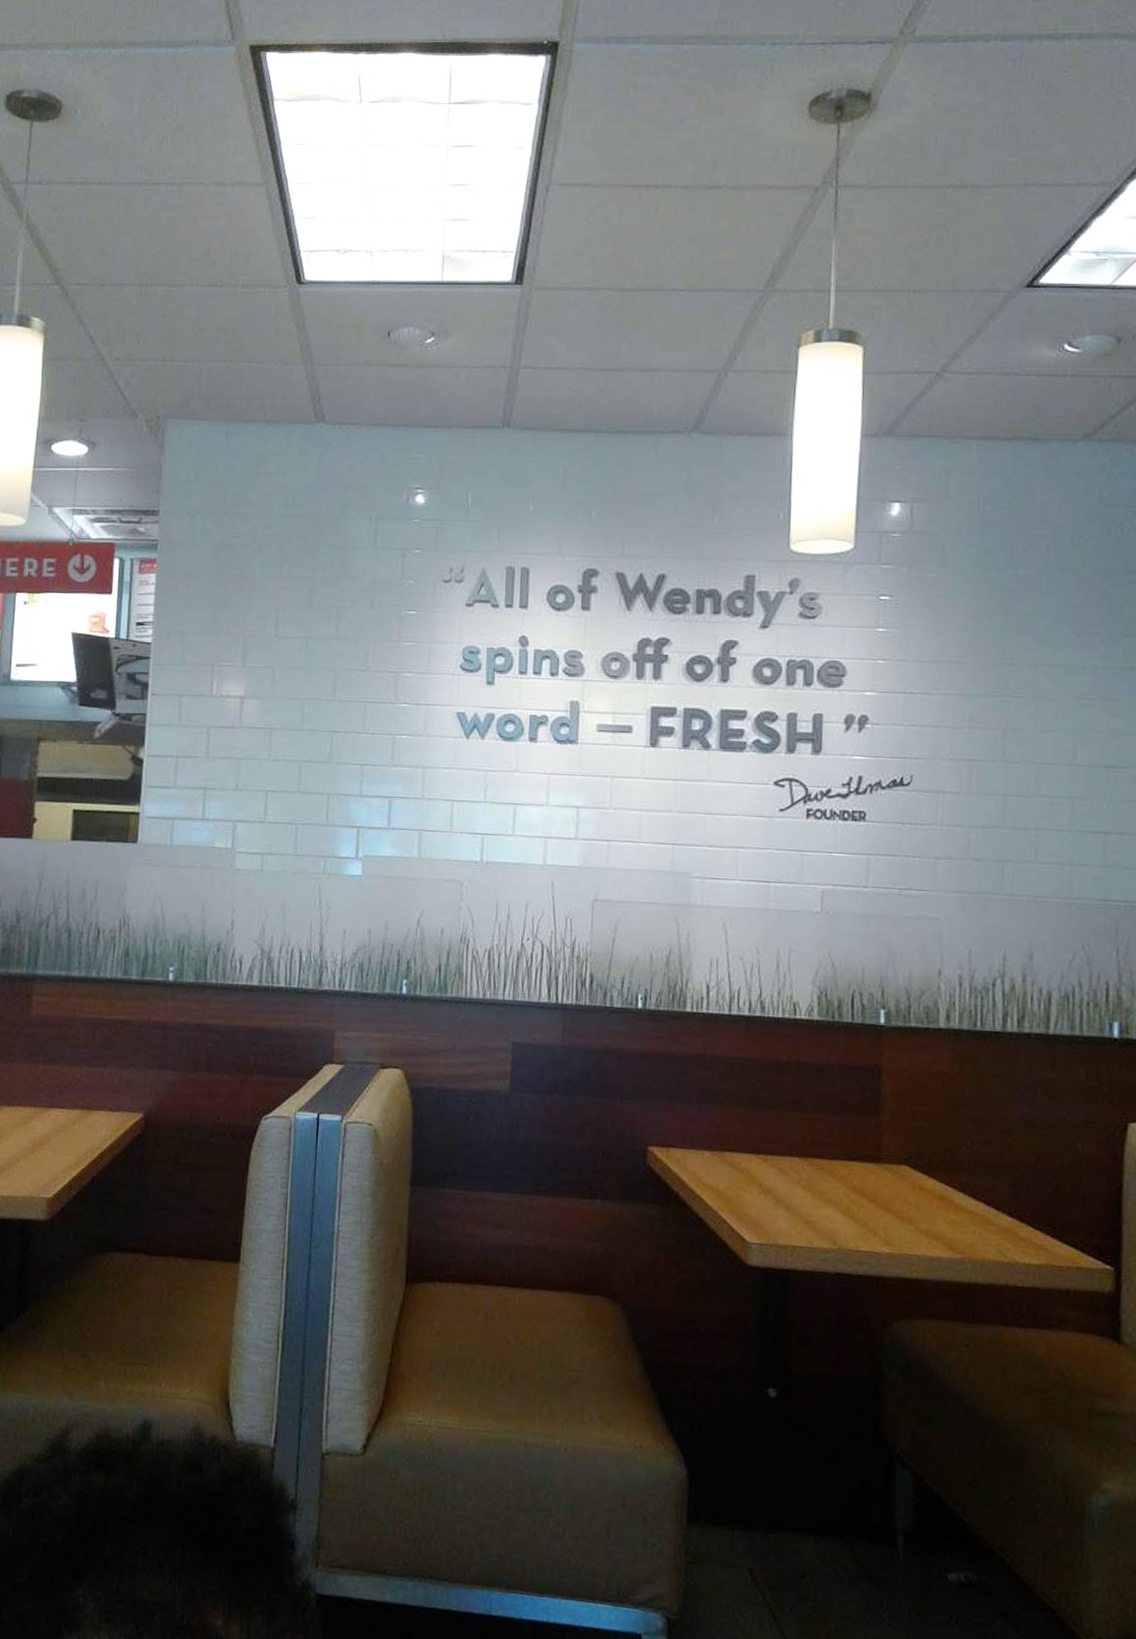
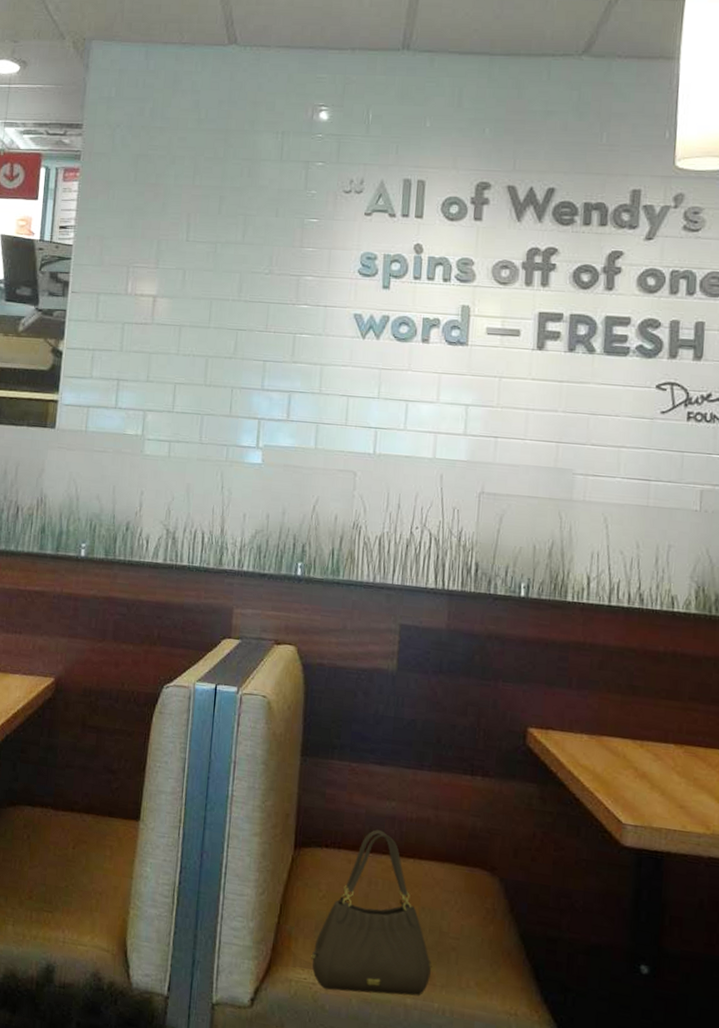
handbag: none [426,1260,553,1434] -> present [311,829,432,997]

